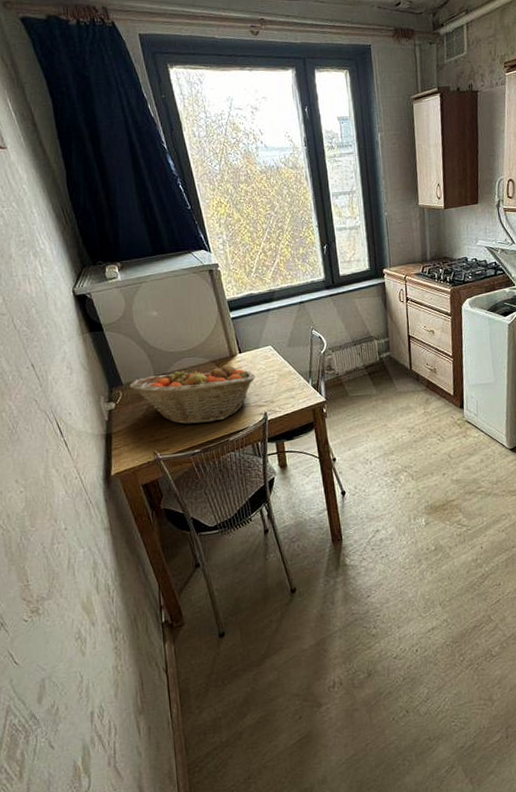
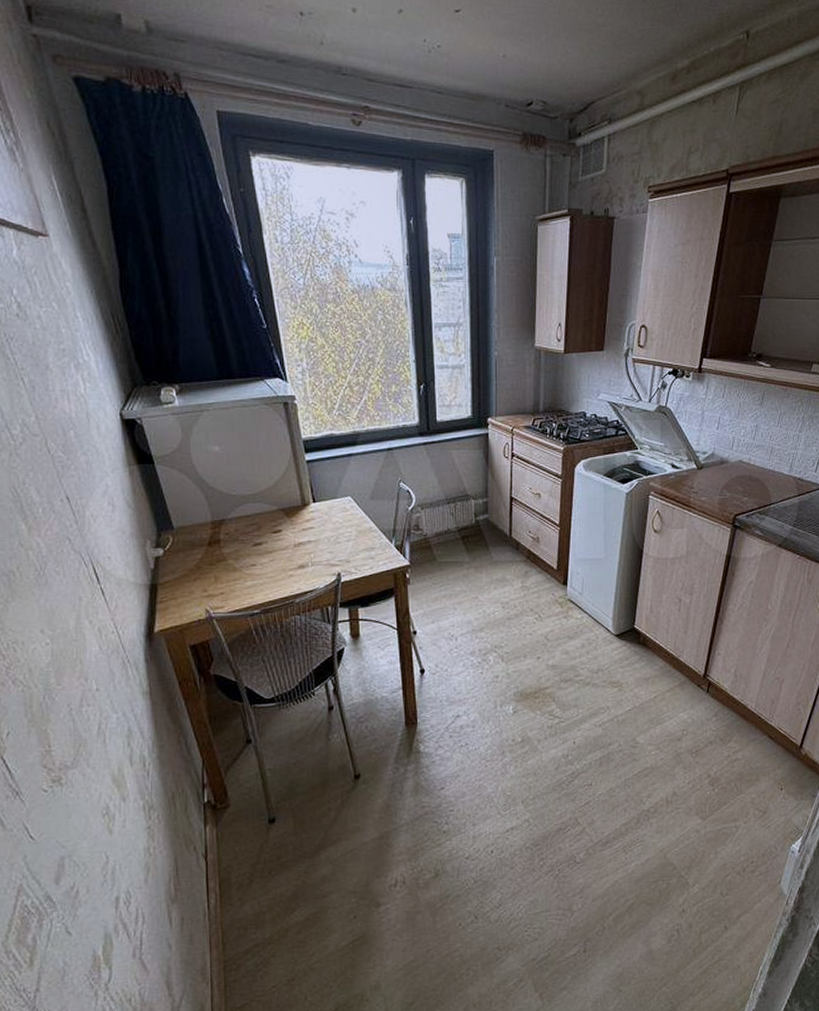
fruit basket: present [129,364,256,425] -> none [182,512,330,581]

